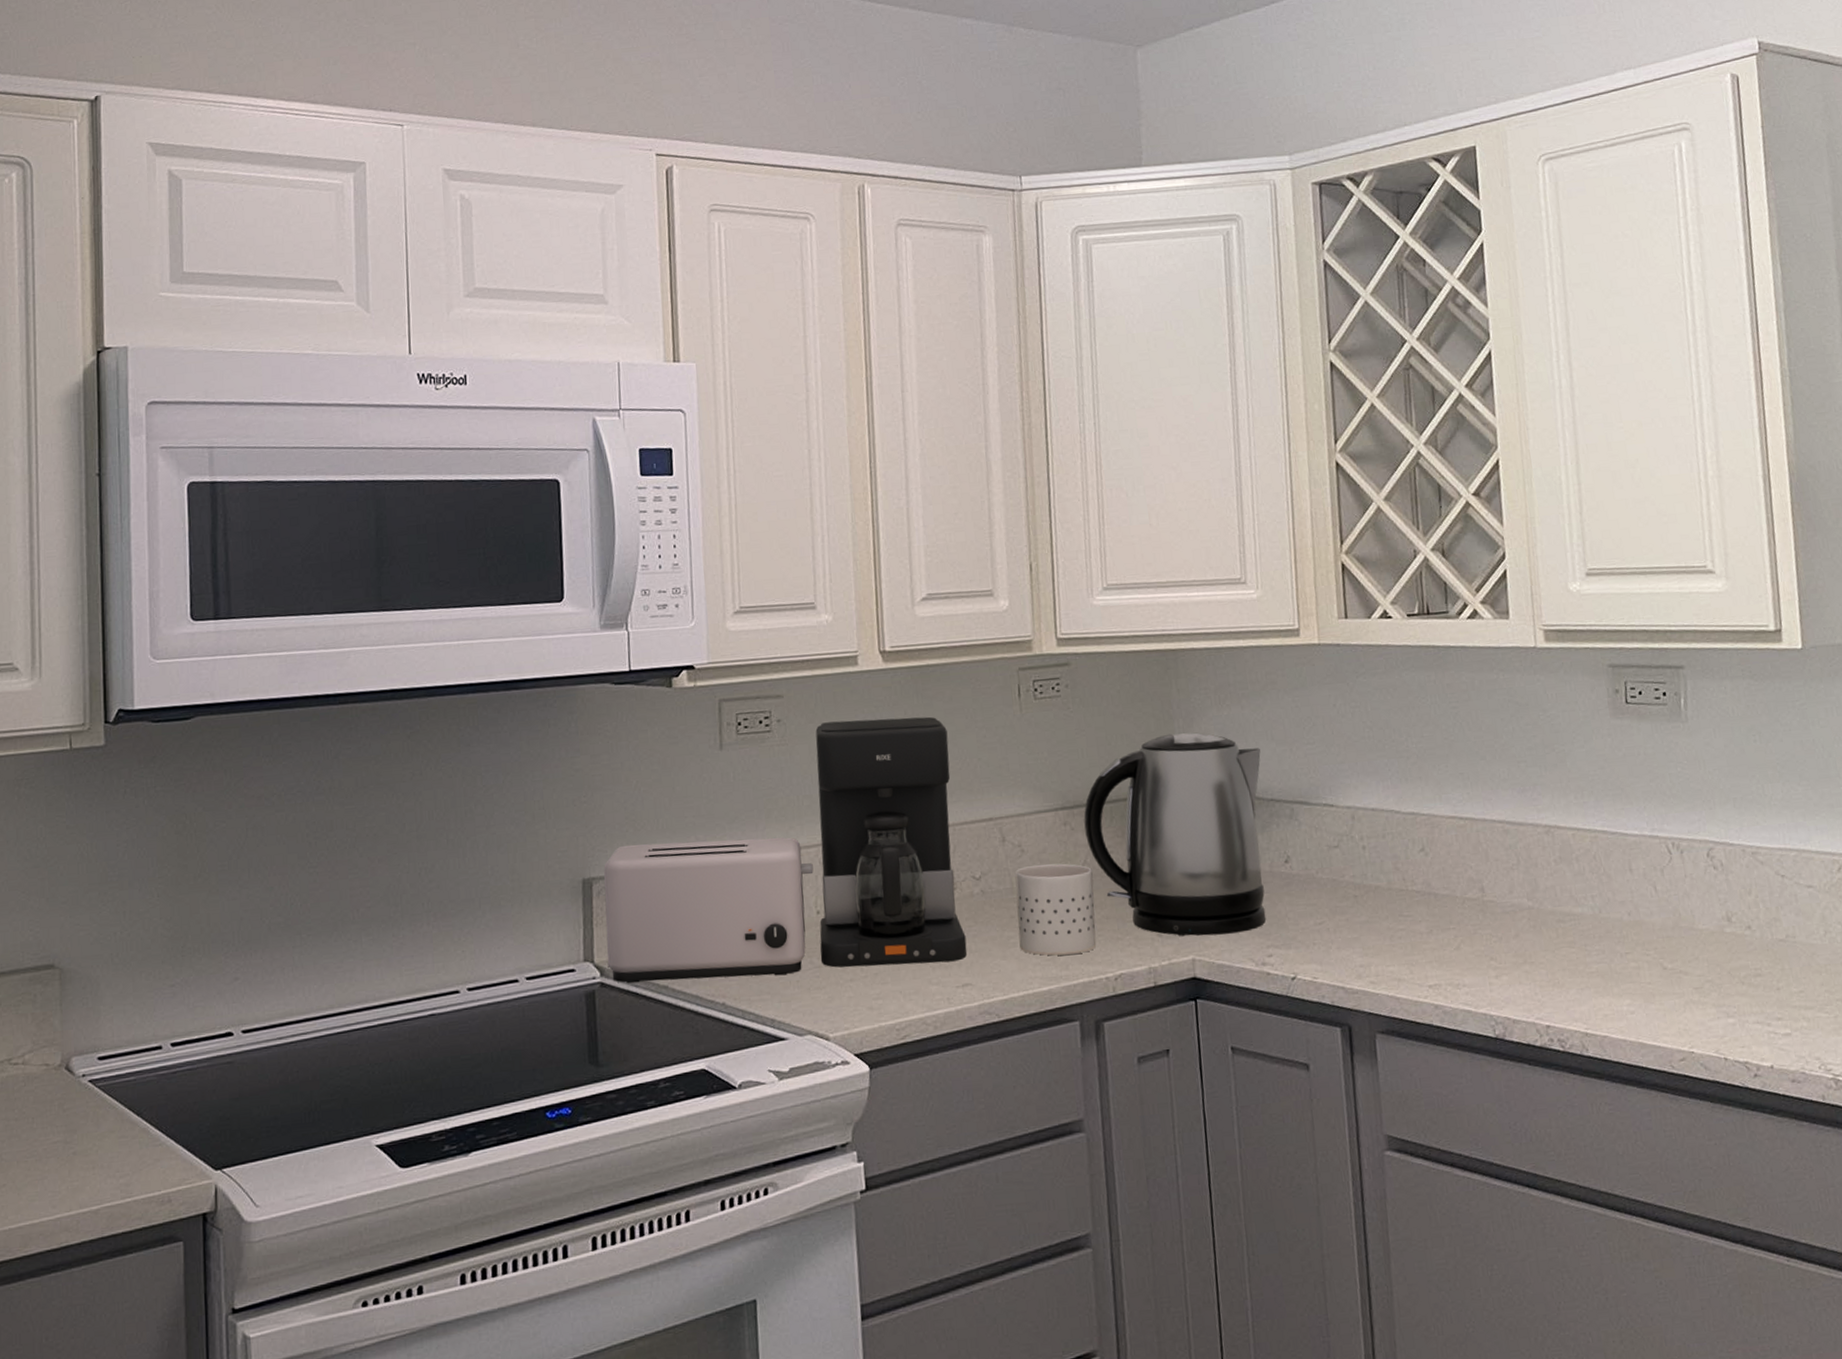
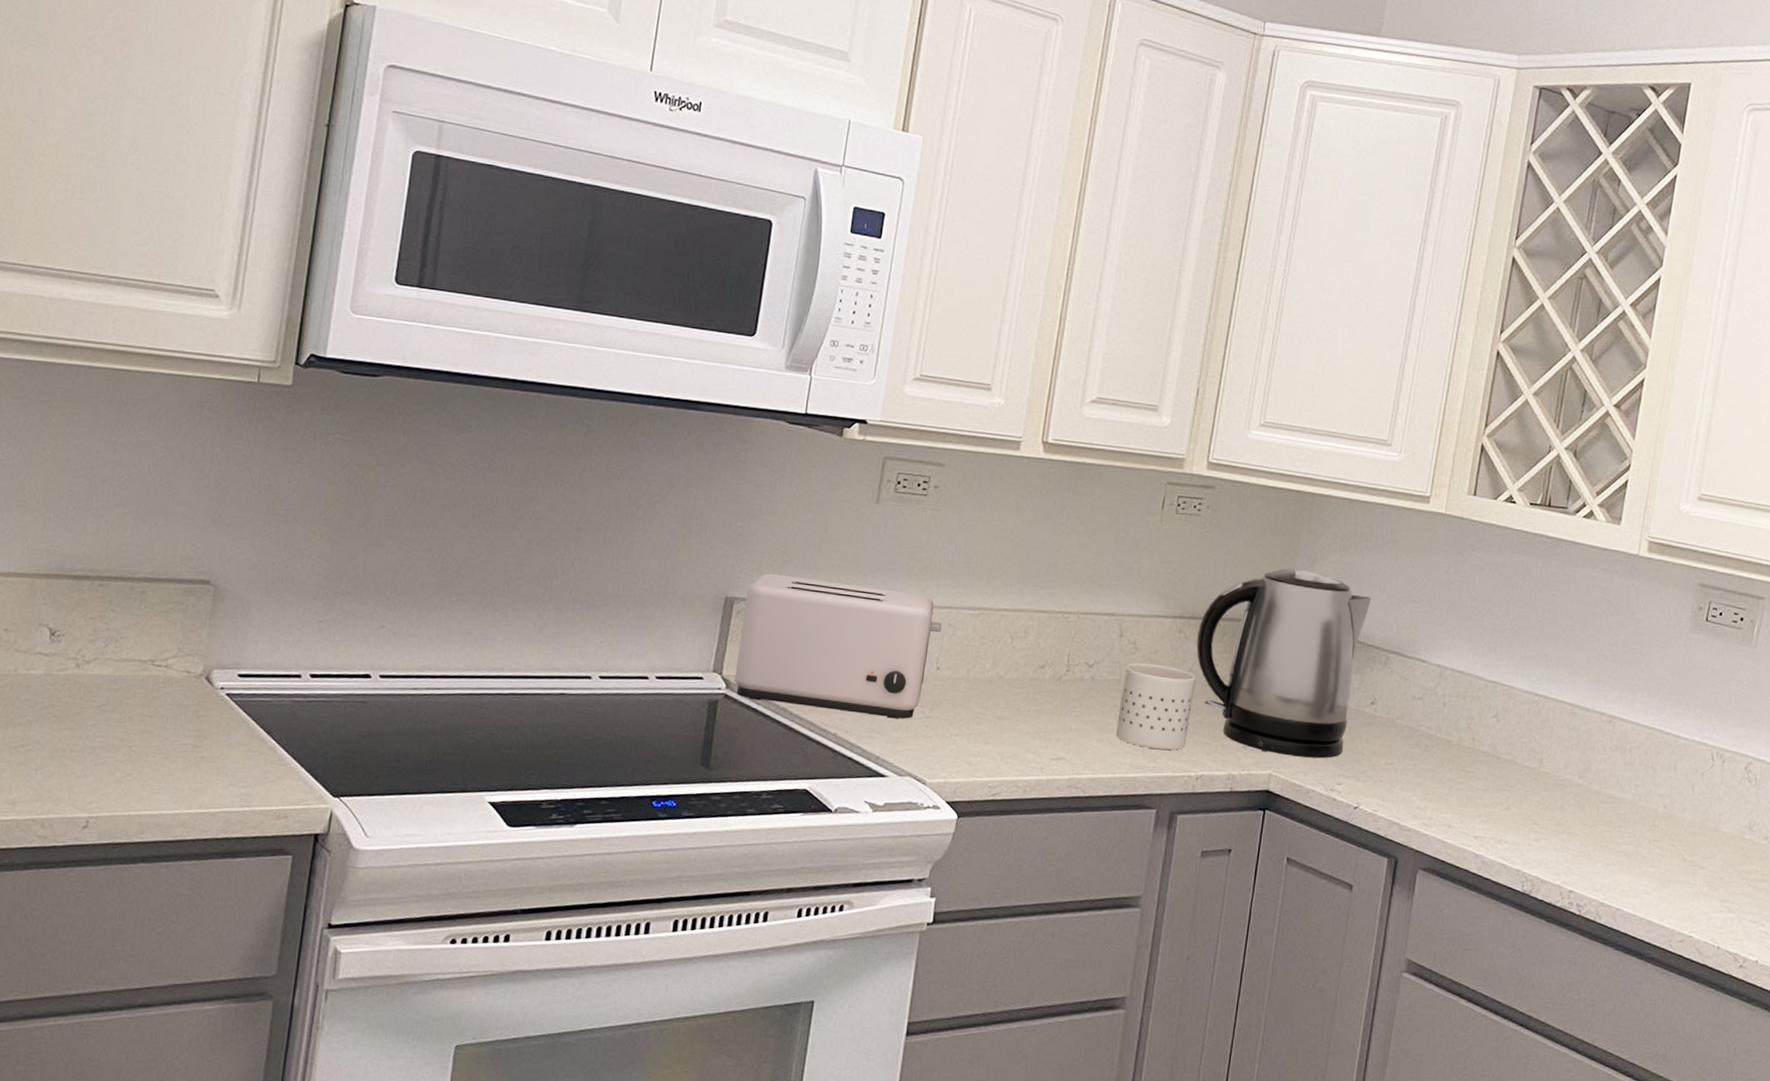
coffee maker: present [815,716,967,968] -> none [932,497,1090,736]

